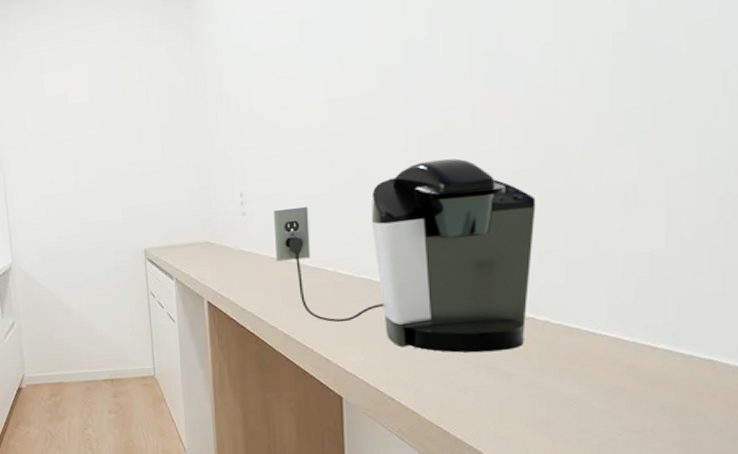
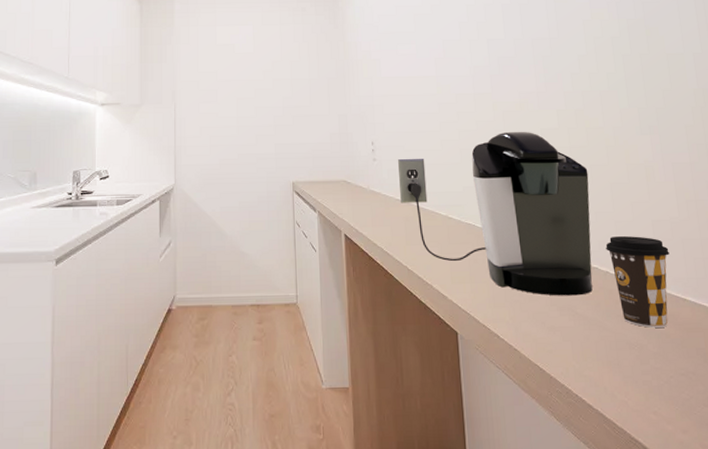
coffee cup: none [549,276,642,382] -> present [605,236,669,328]

